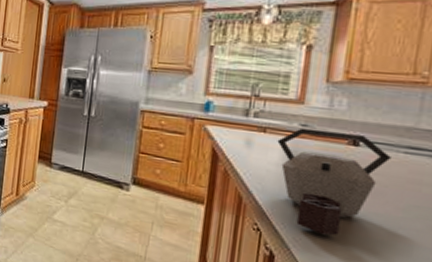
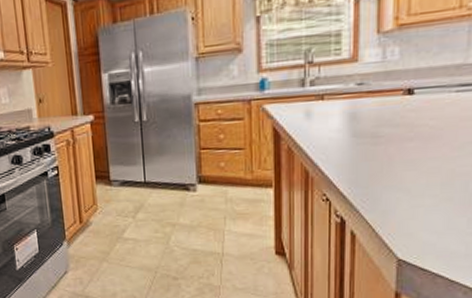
kettle: present [277,128,393,236] -> none [336,82,446,190]

